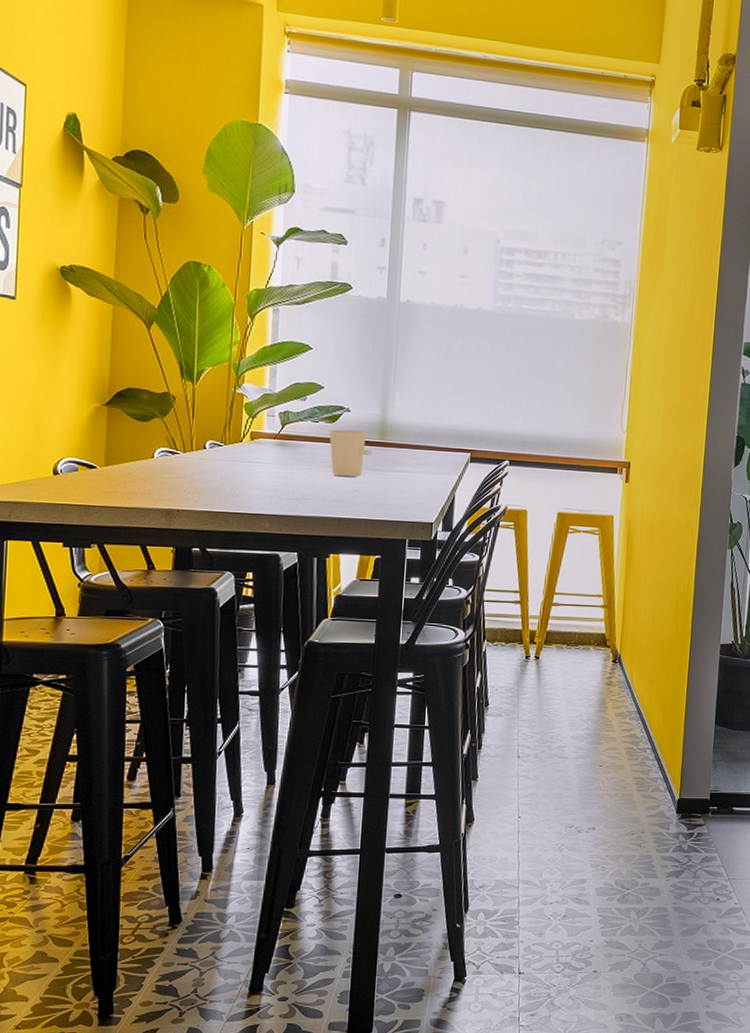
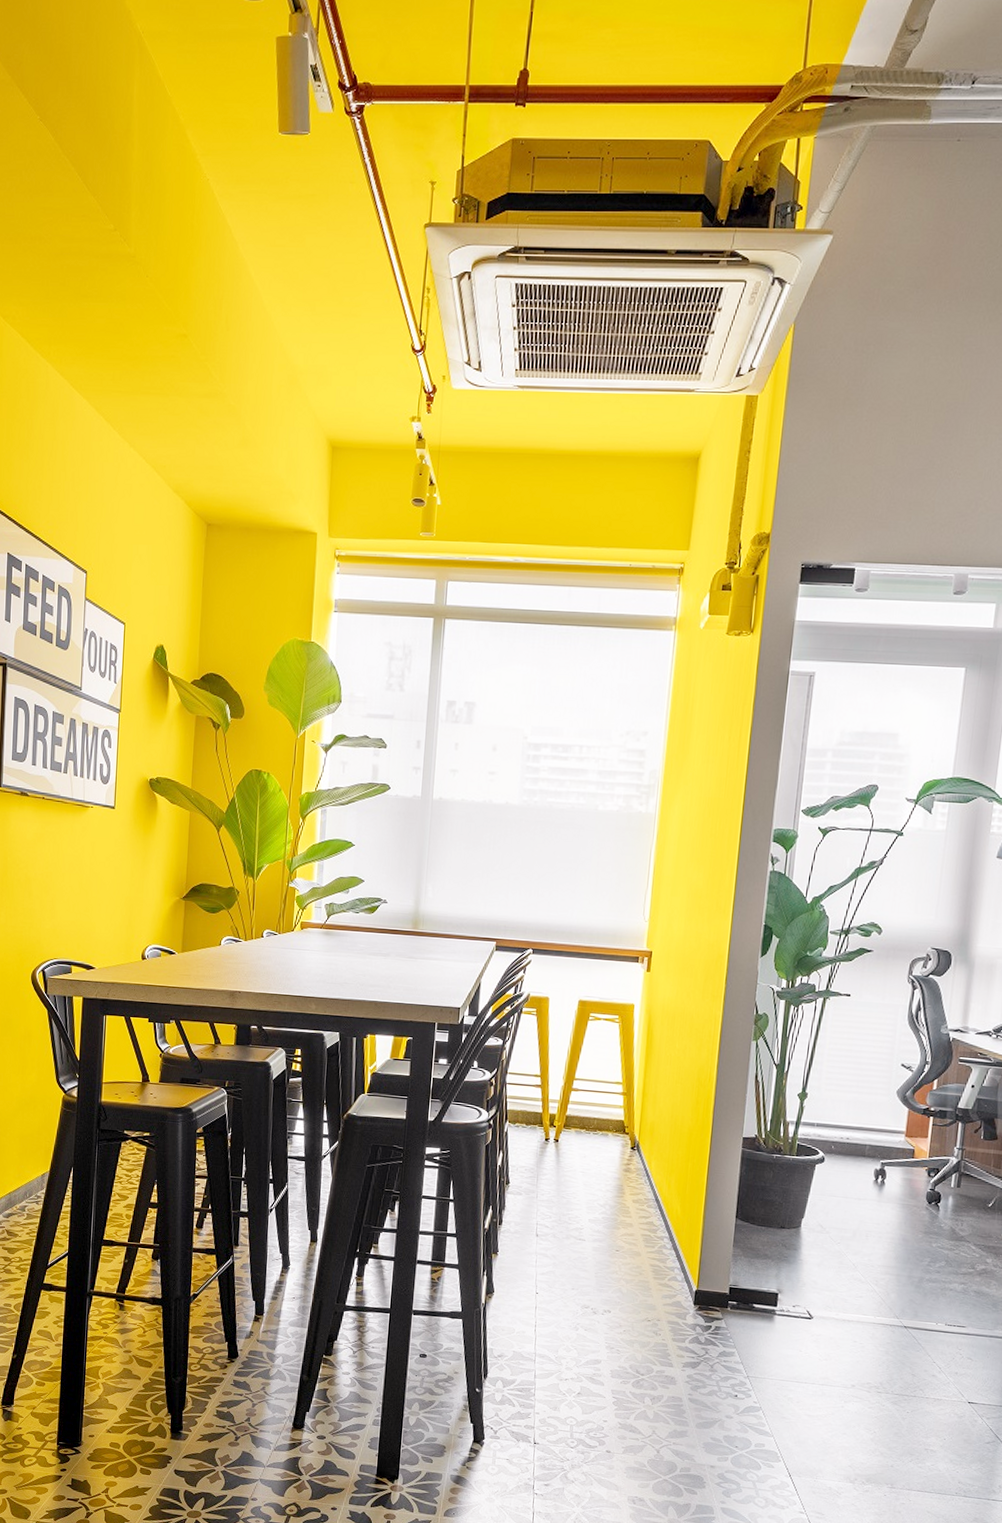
cup: present [329,429,372,477] -> none [368,919,405,964]

